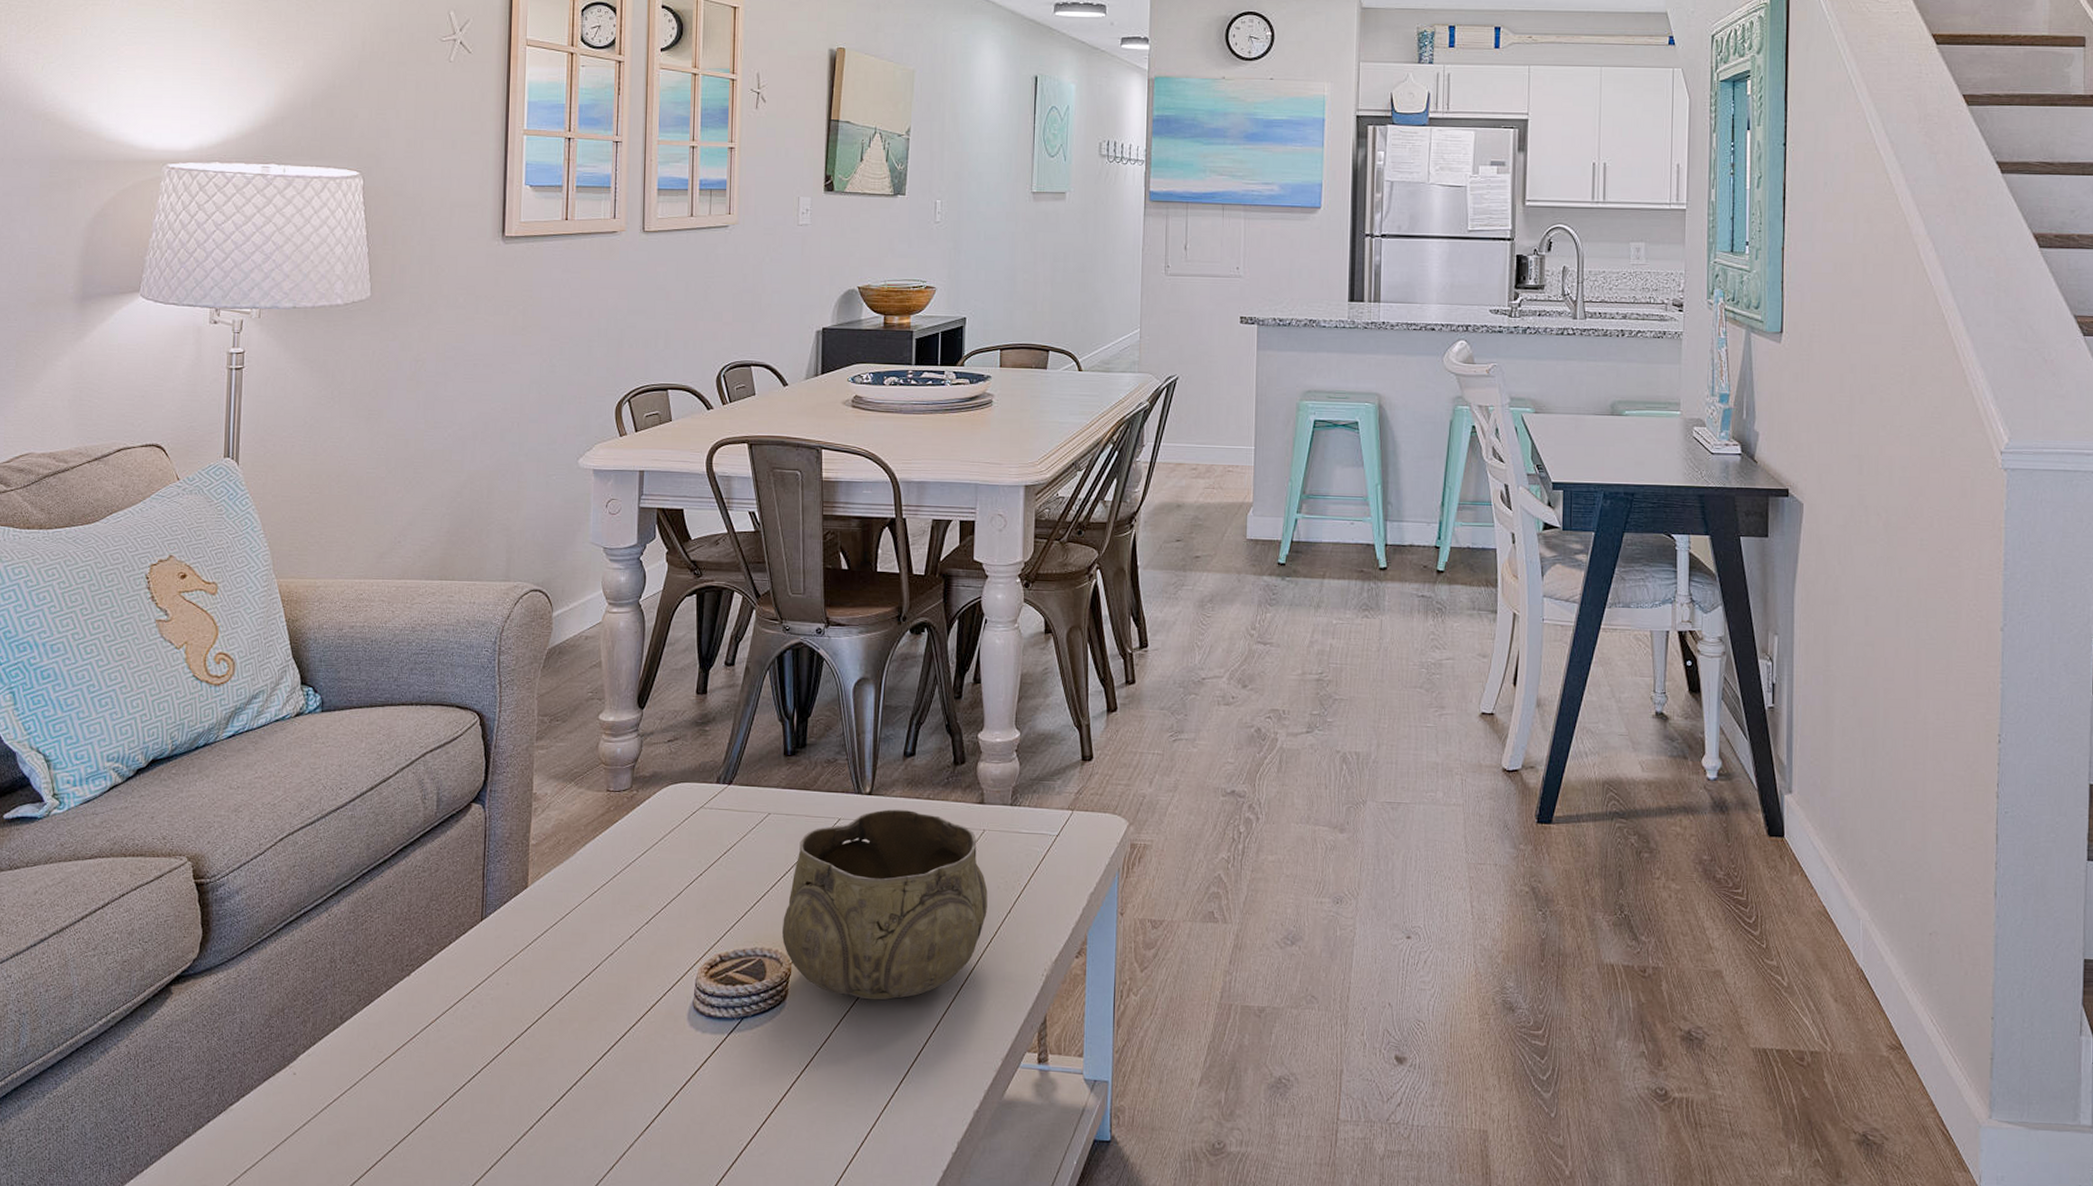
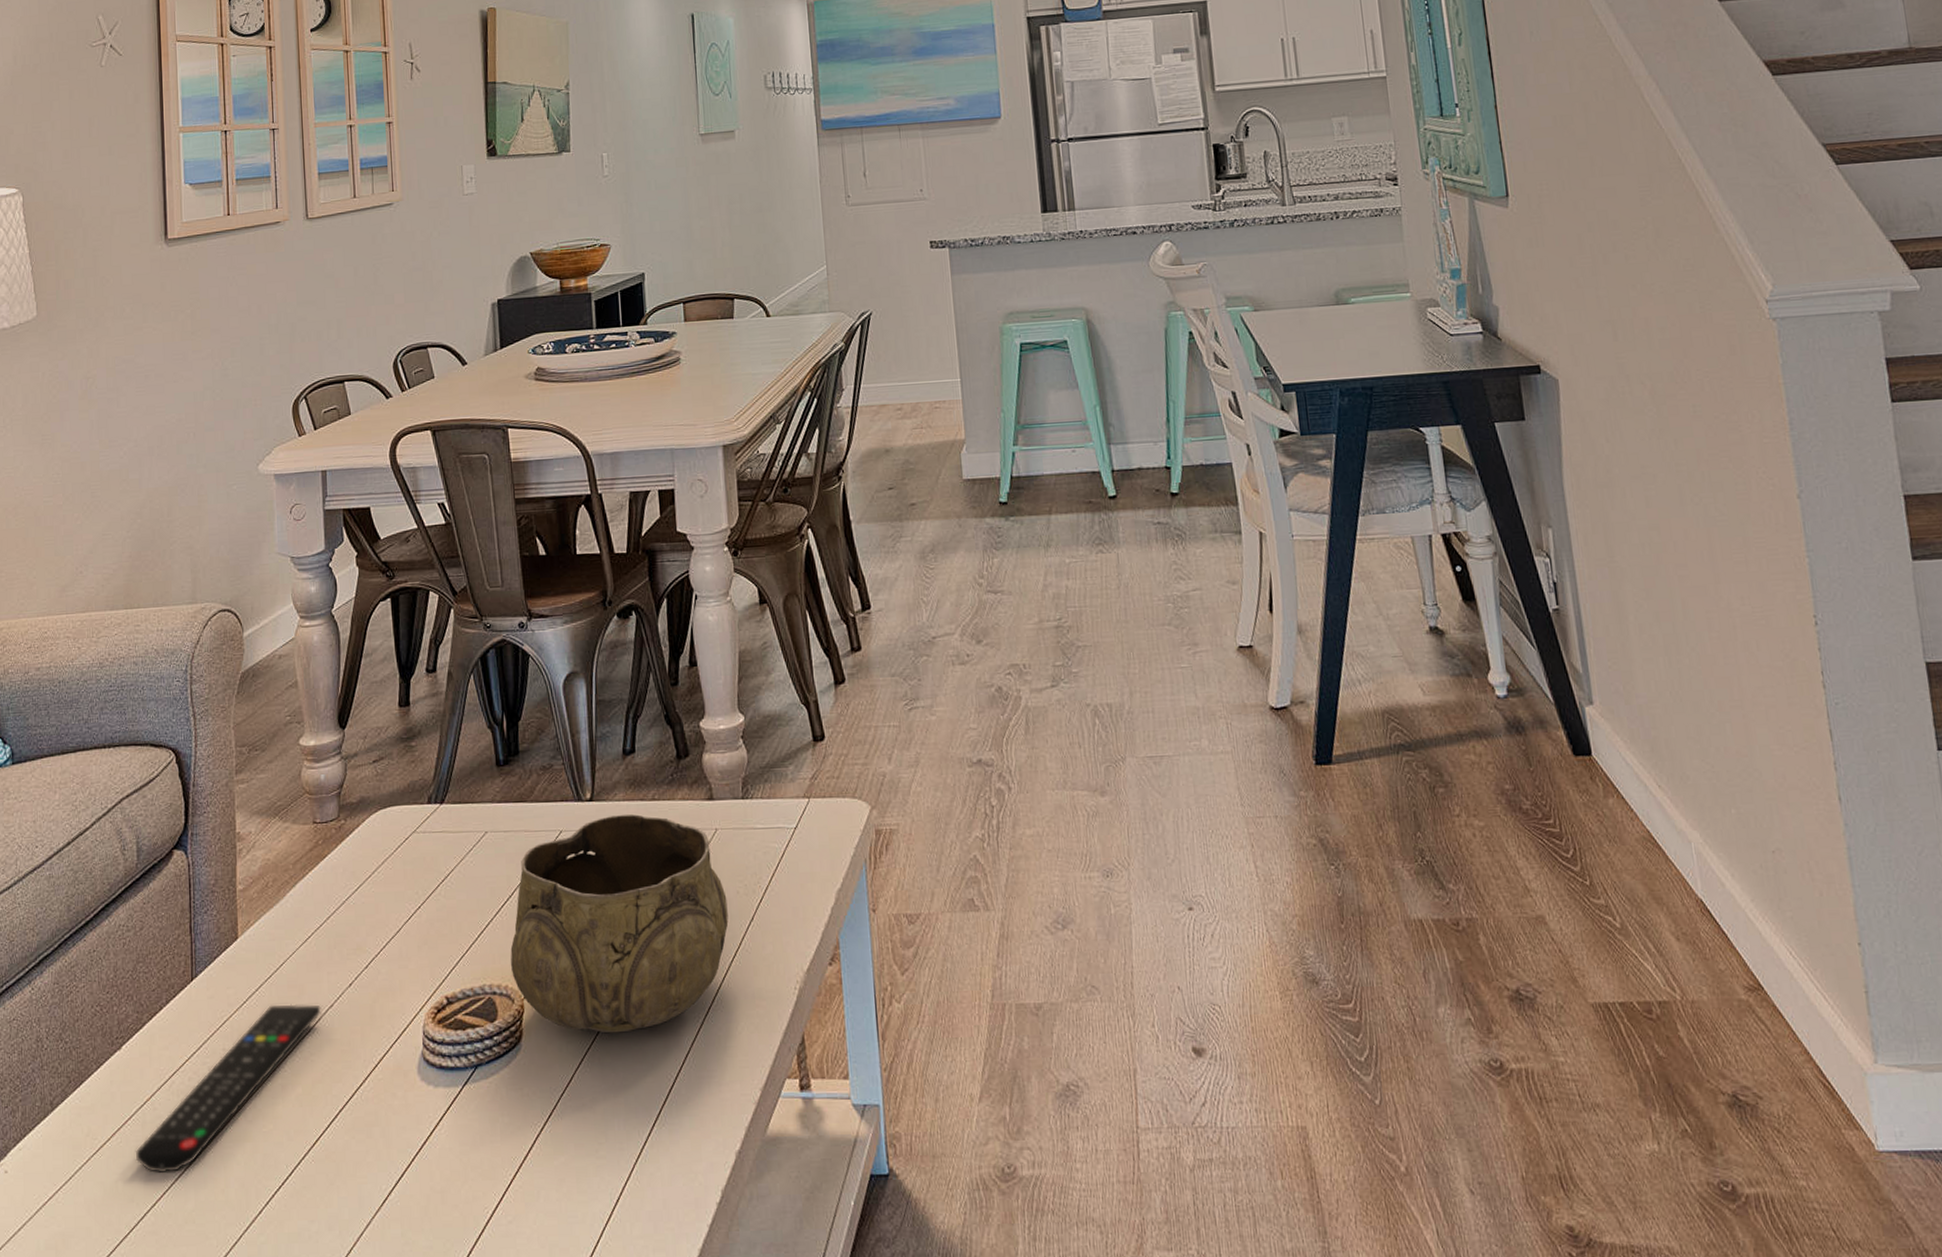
remote control: none [417,948,602,1087] -> present [135,1004,321,1174]

